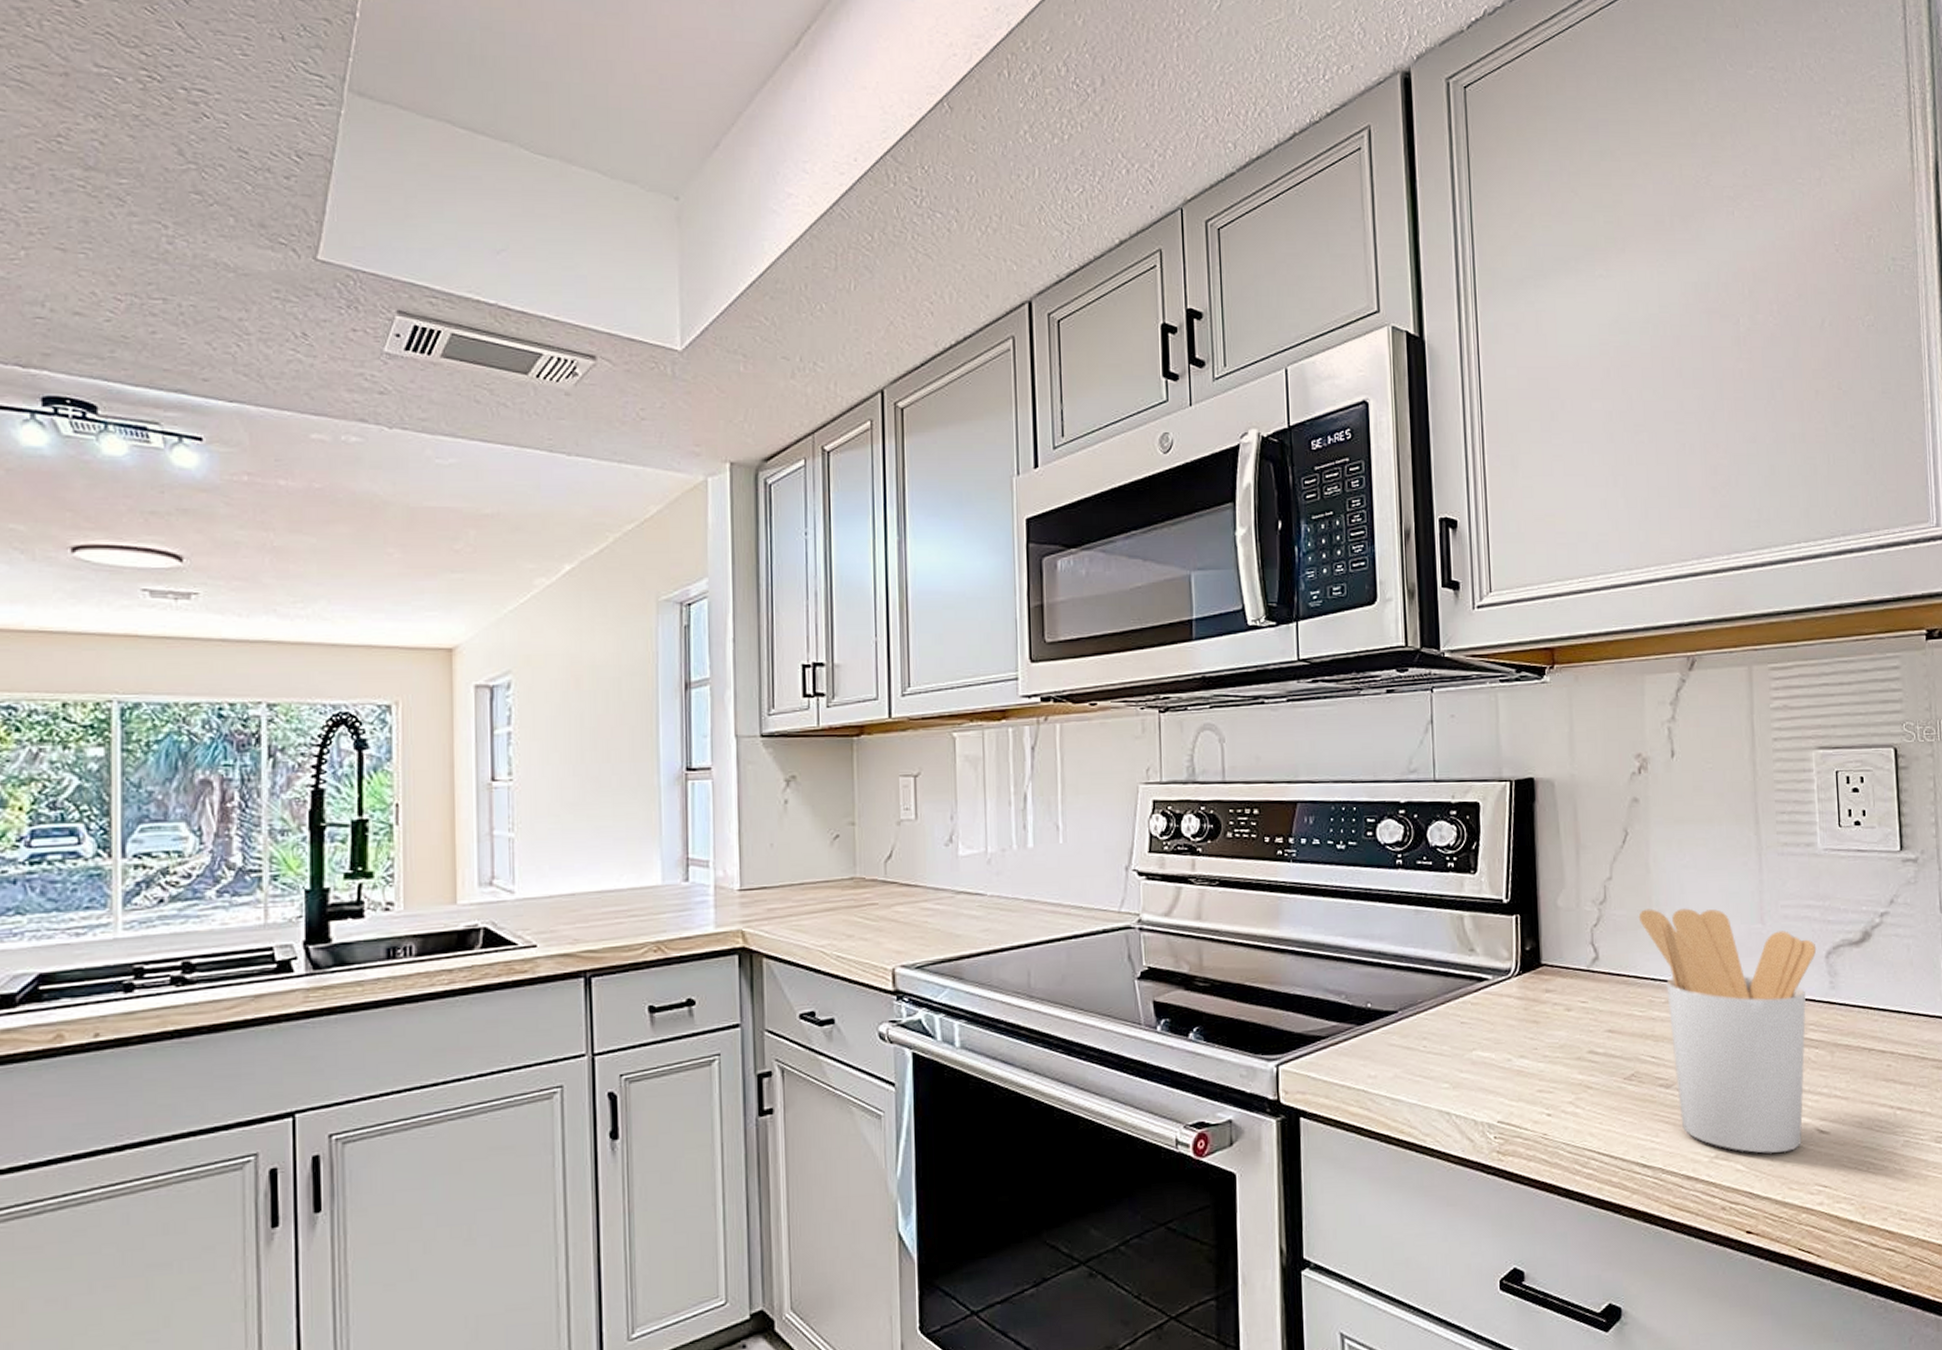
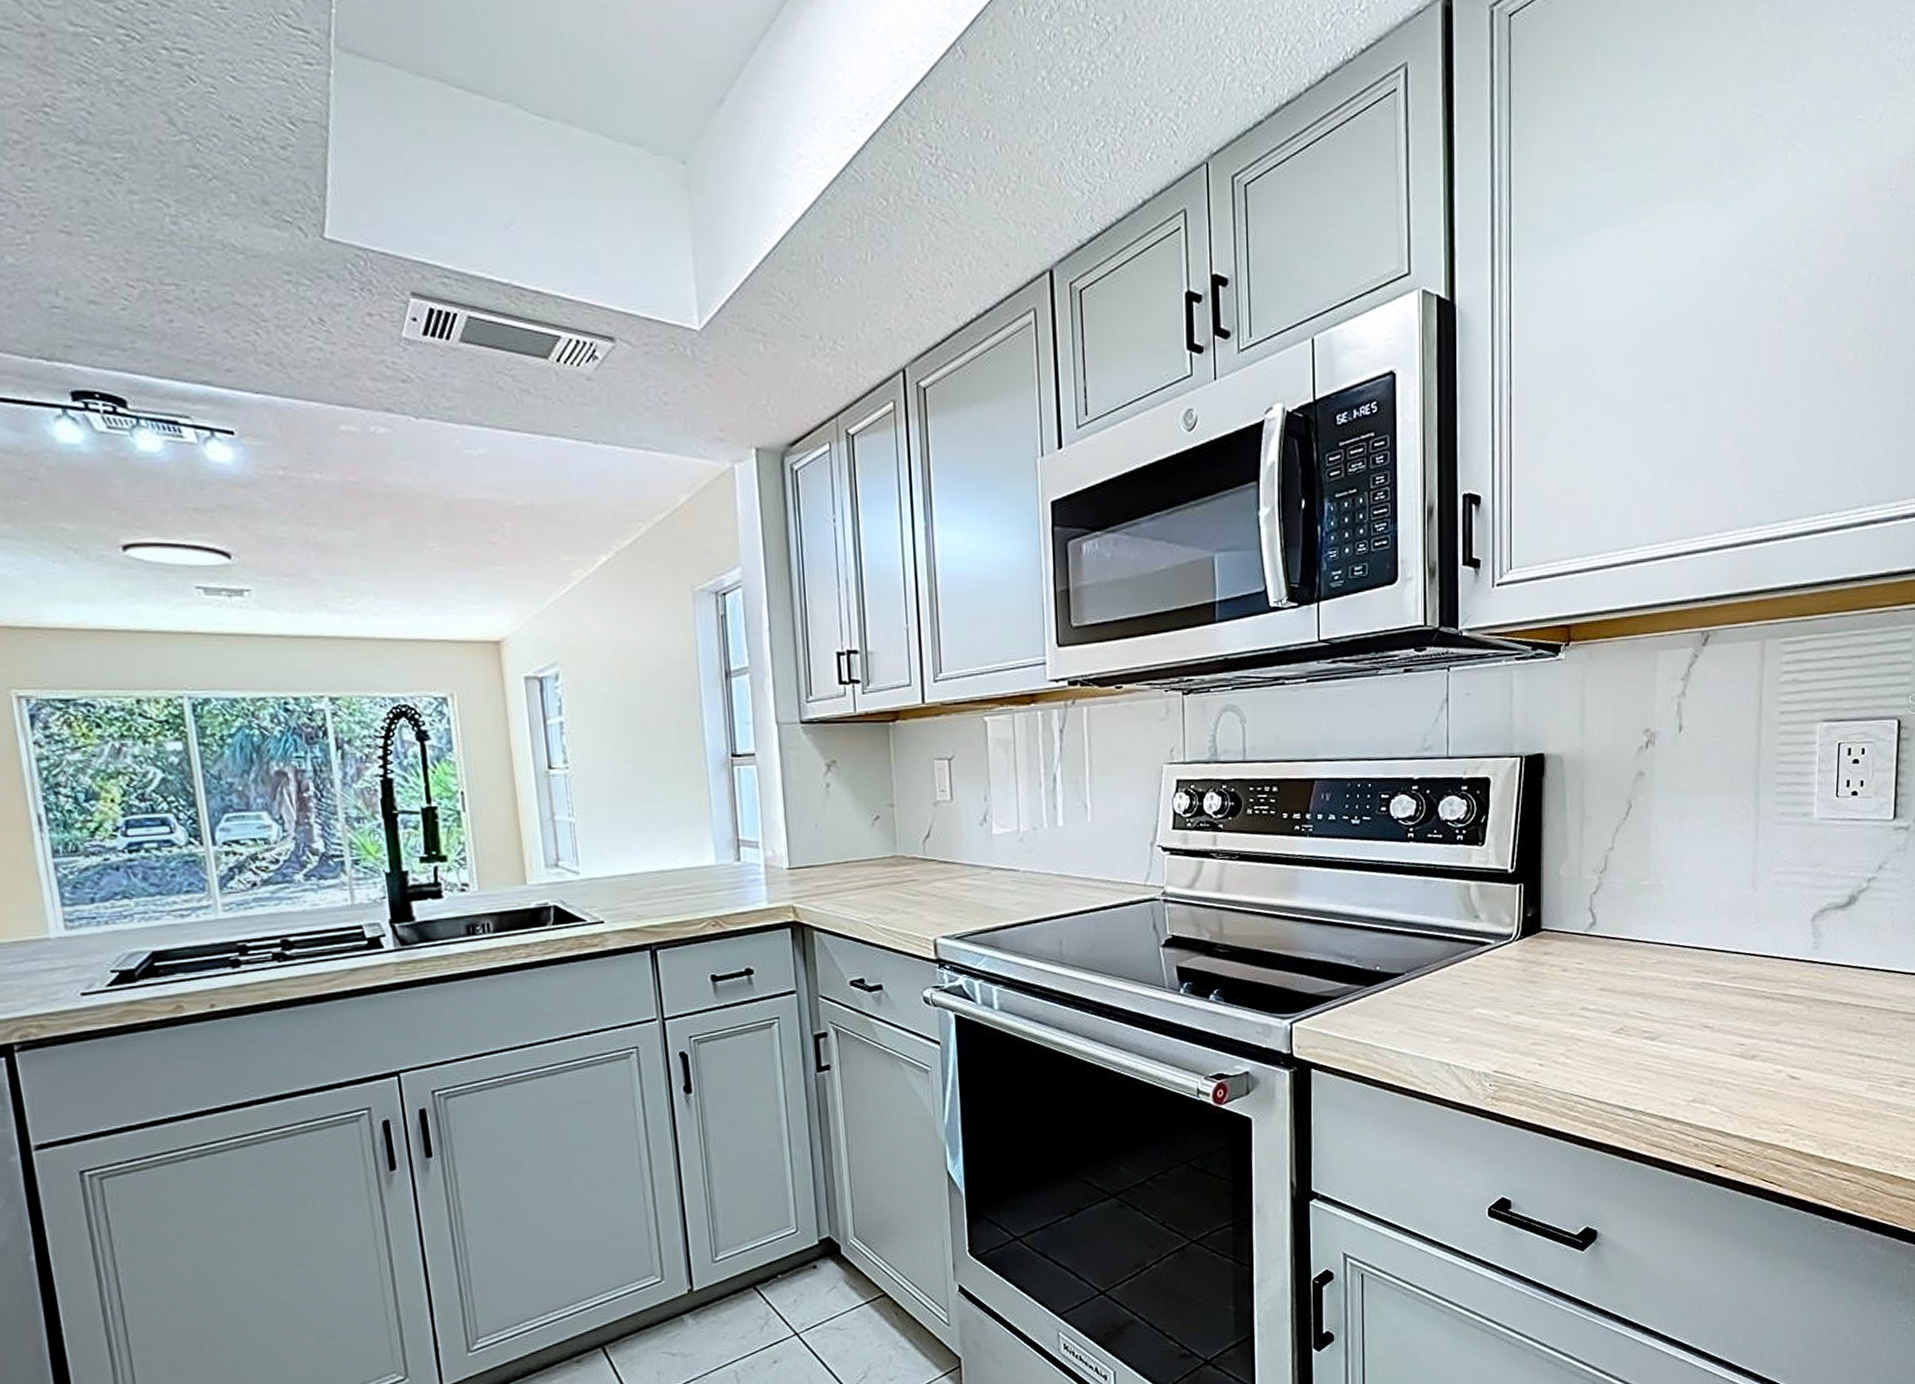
utensil holder: present [1638,908,1817,1154] -> none [1636,876,1804,1097]

